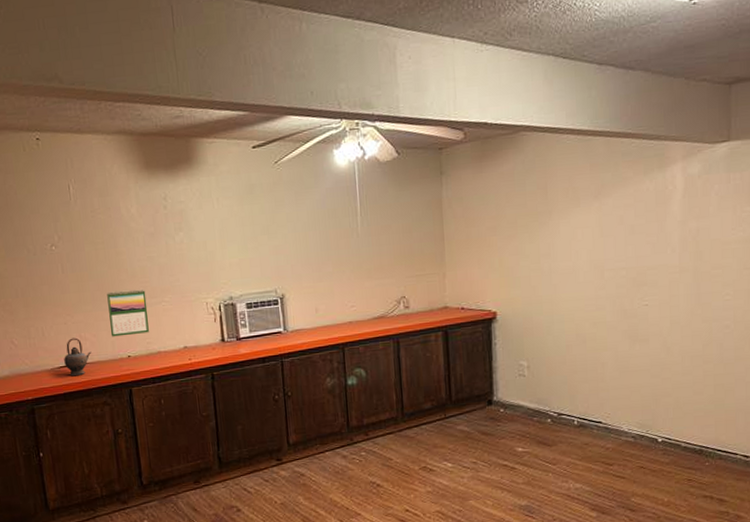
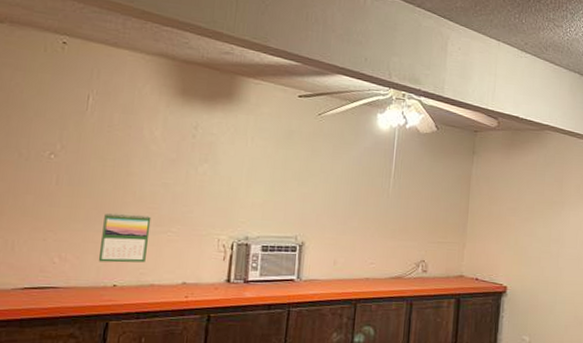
teapot: present [64,337,92,376] -> none [31,257,69,301]

